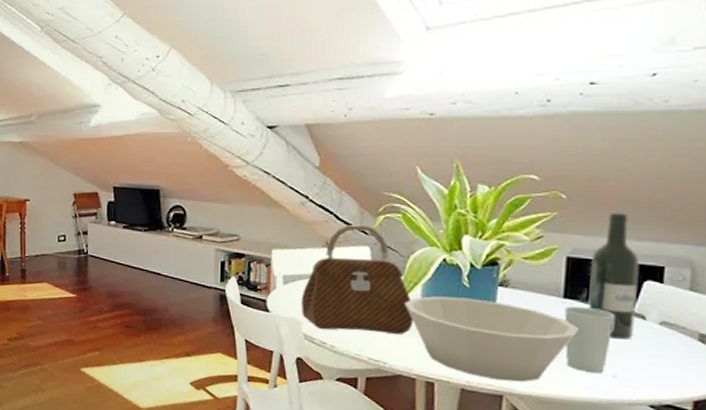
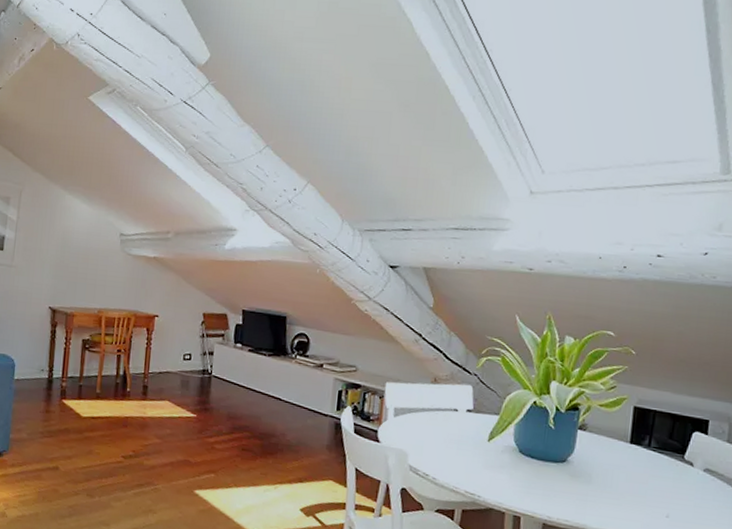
handbag: present [300,223,414,334] -> none [408,363,506,470]
bowl: present [405,296,578,382] -> none [499,435,641,519]
cup: present [564,307,615,374] -> none [629,451,670,514]
wine bottle: present [587,212,640,340] -> none [649,369,690,483]

